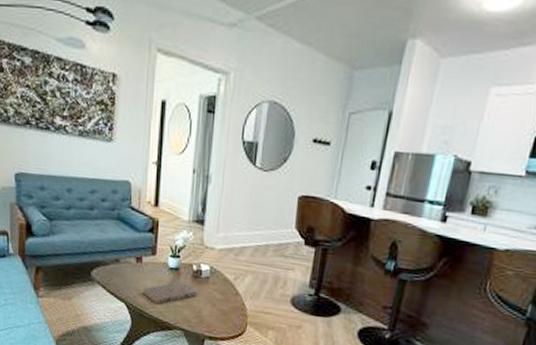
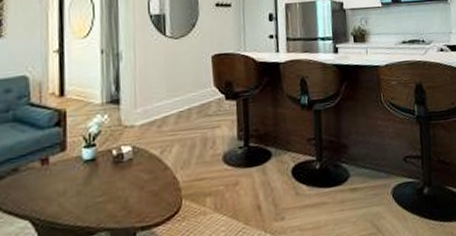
book: present [142,282,198,305] -> none [52,172,121,209]

